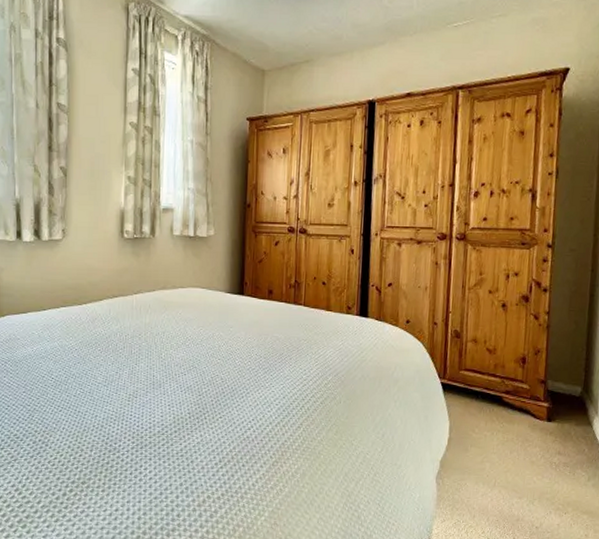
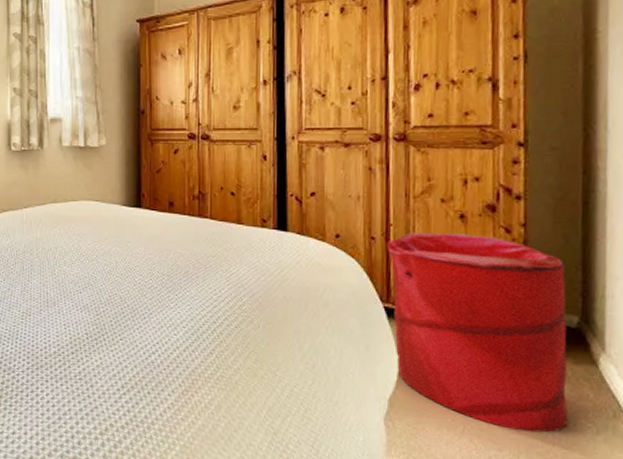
laundry hamper: none [446,318,575,482] -> present [387,232,569,433]

